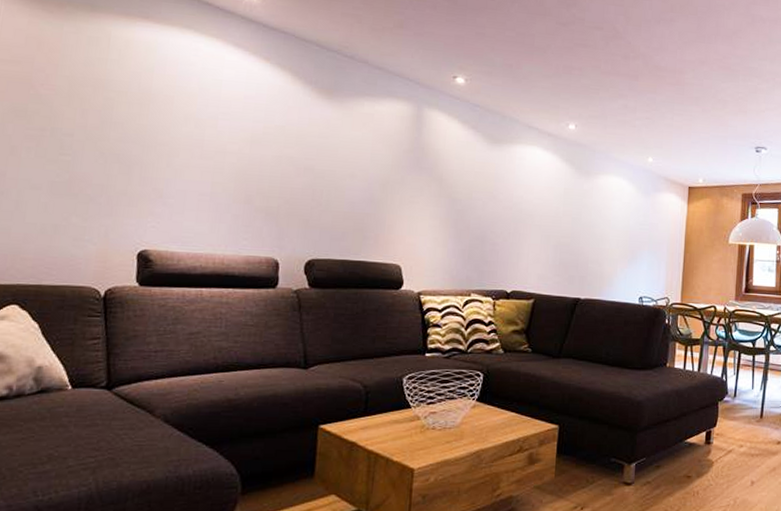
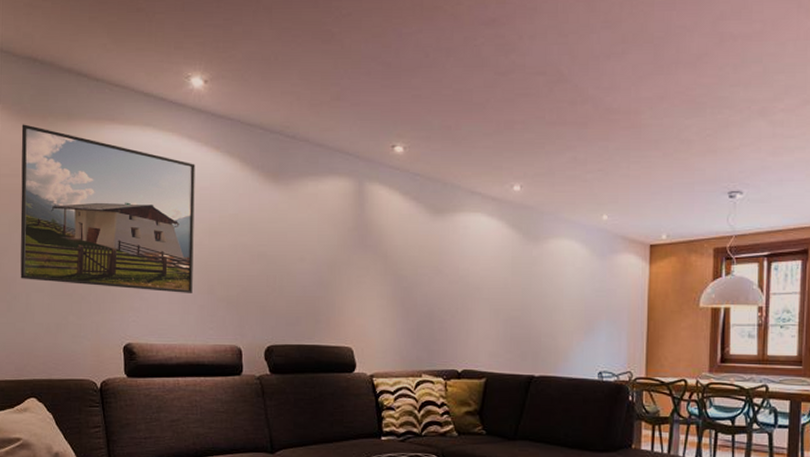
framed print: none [11,9,241,202] -> present [20,124,195,293]

